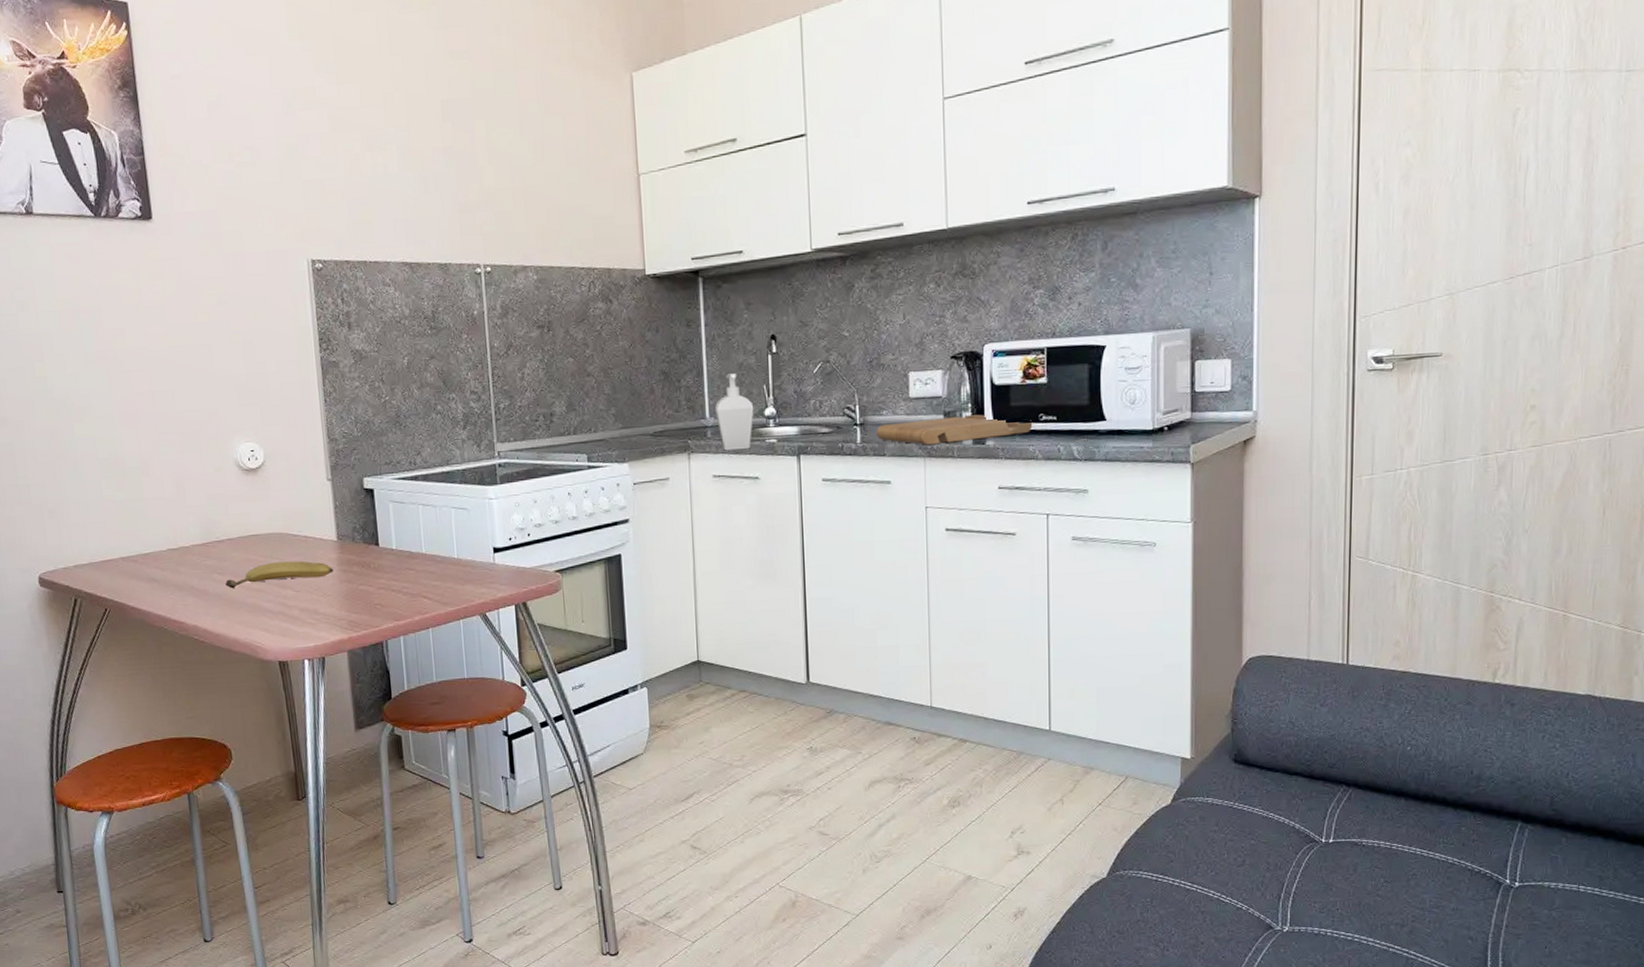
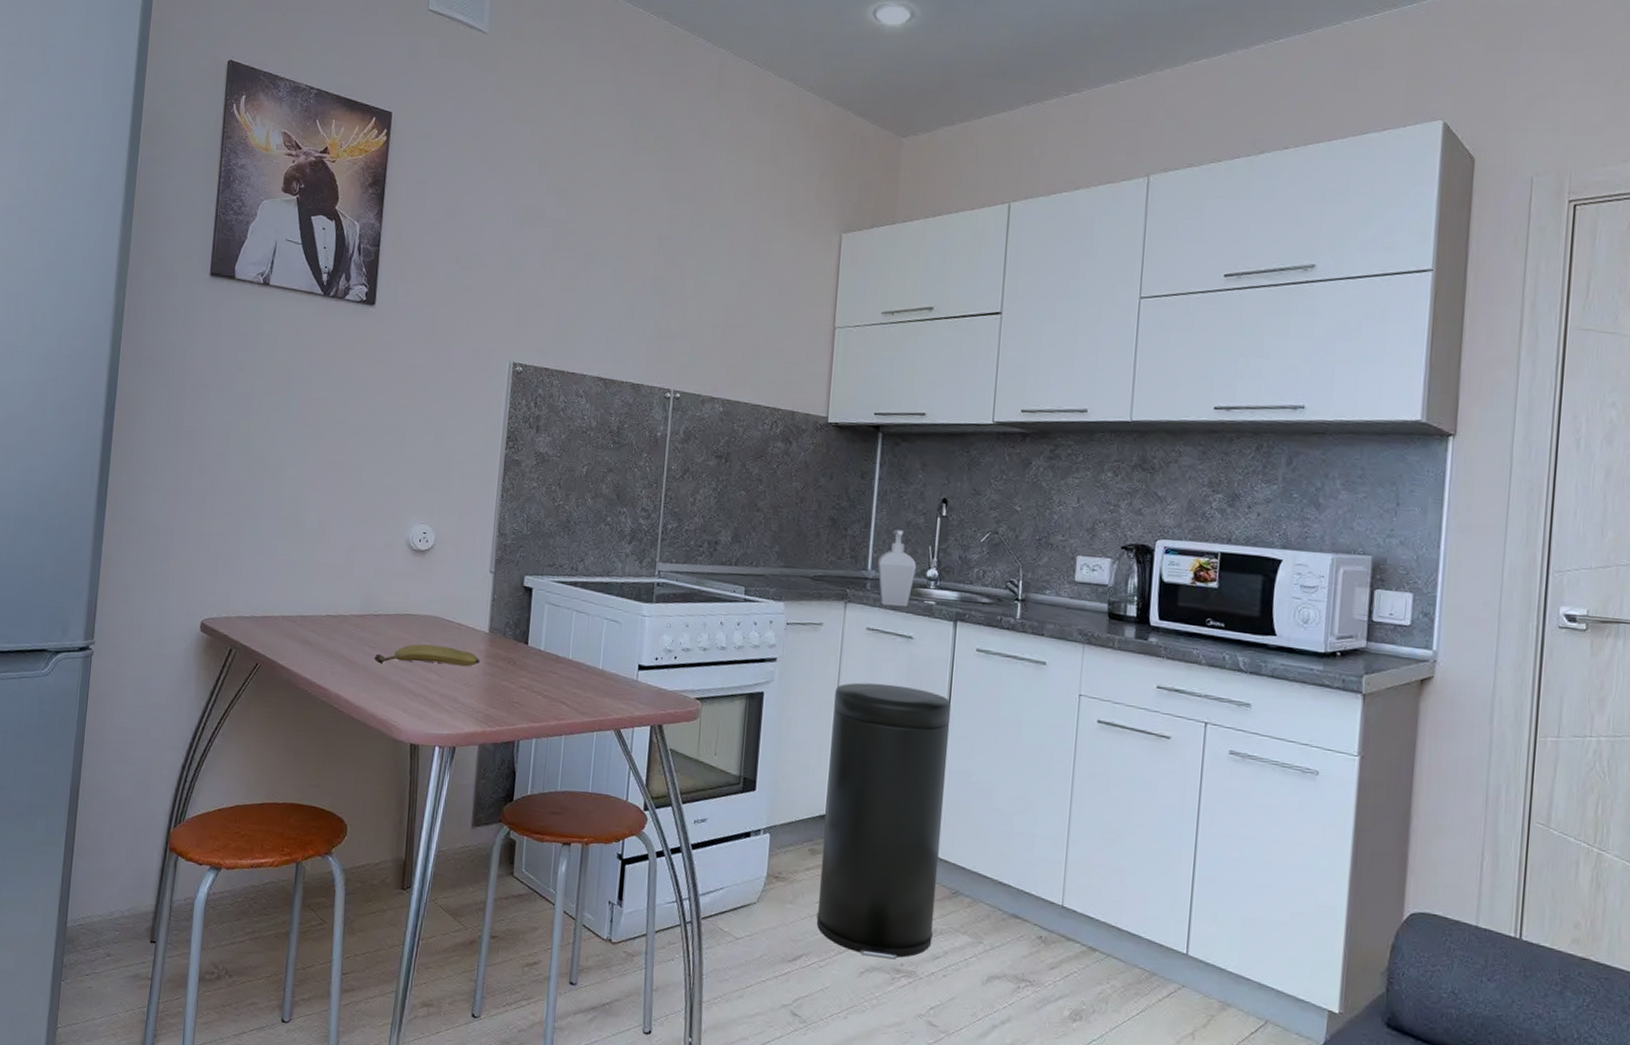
pedal bin: none [690,526,814,784] -> present [816,682,952,960]
cutting board: present [876,414,1033,446] -> none [1036,604,1199,636]

